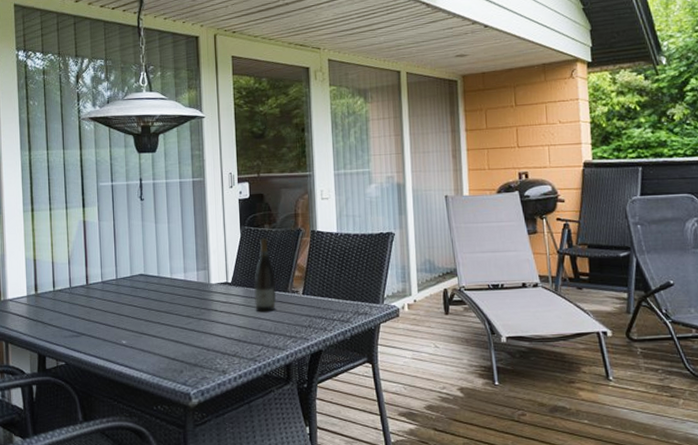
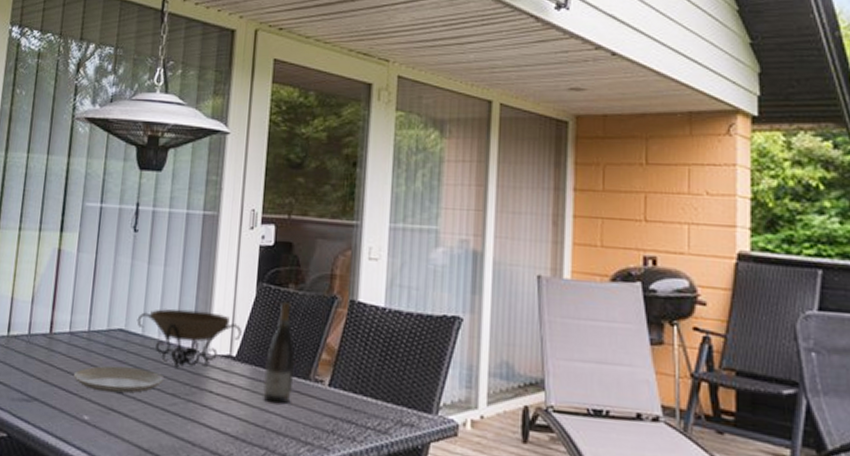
plate: none [110,301,180,322] -> present [74,366,165,393]
decorative bowl: none [152,253,234,297] -> present [137,308,242,368]

